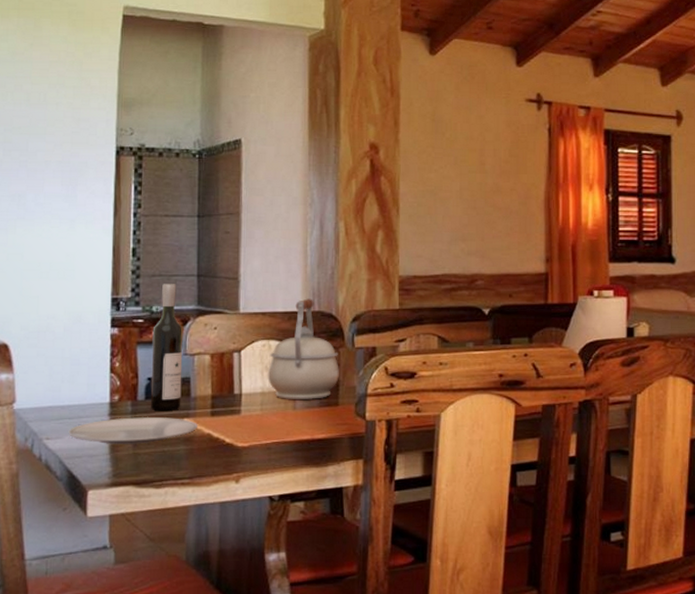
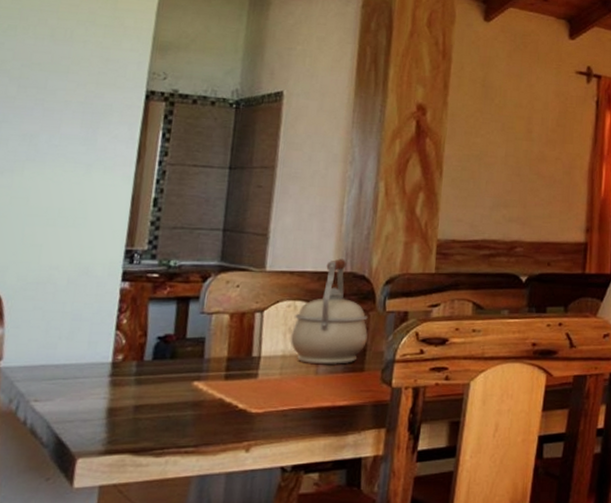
plate: present [68,417,197,444] -> none [60,379,209,409]
bottle: present [150,284,183,411] -> none [157,237,202,373]

